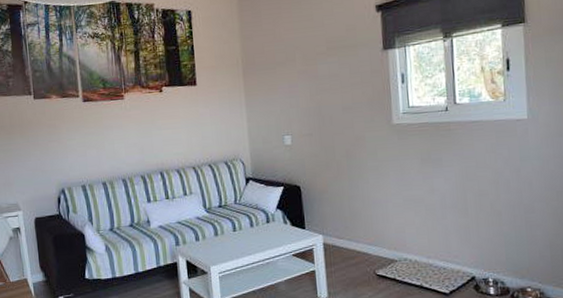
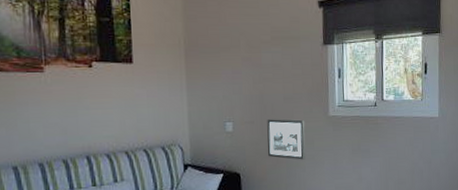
picture frame: none [326,129,368,172] -> present [267,119,306,160]

